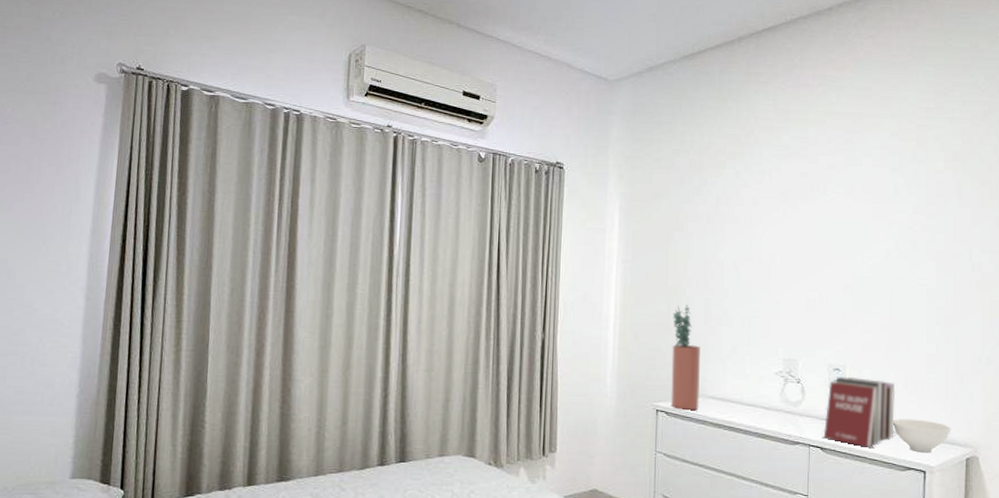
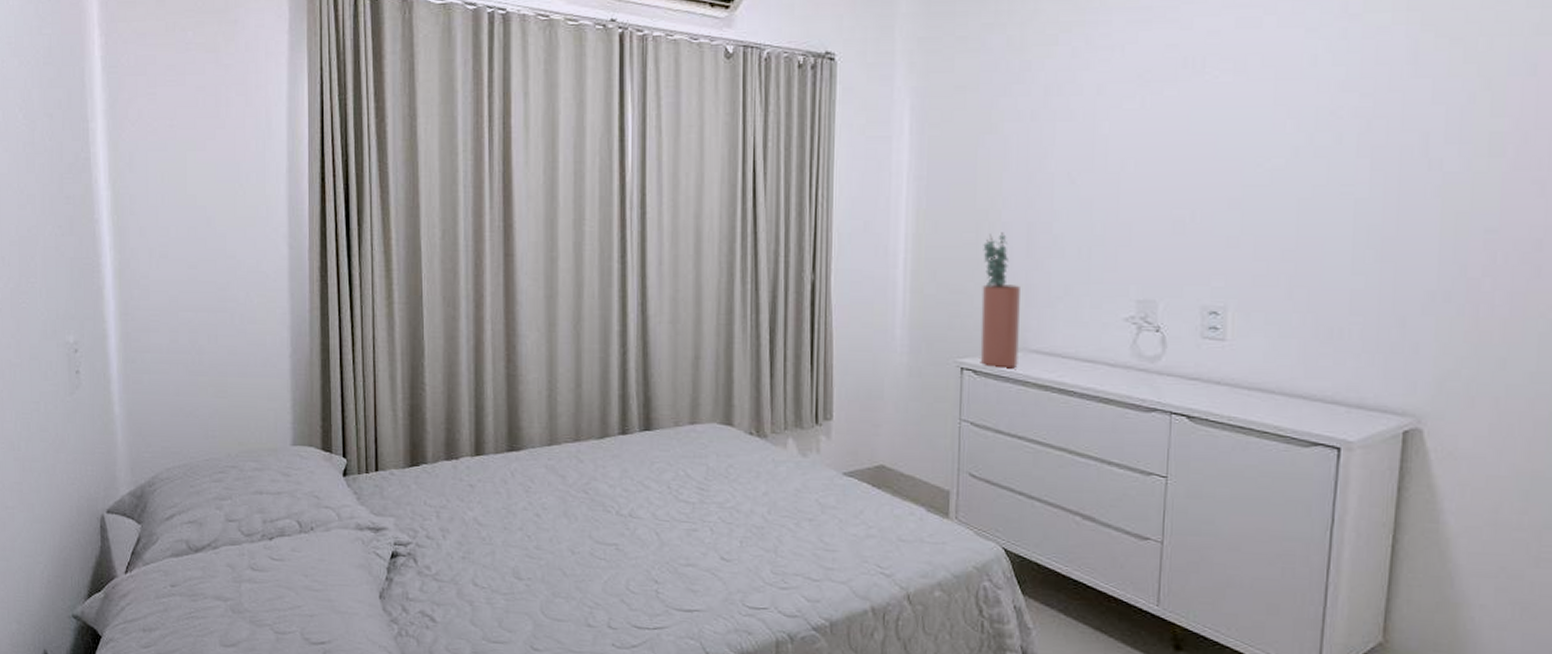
books: present [823,376,896,449] -> none [1191,322,1300,417]
bowl: present [892,418,951,453] -> none [1293,378,1383,424]

